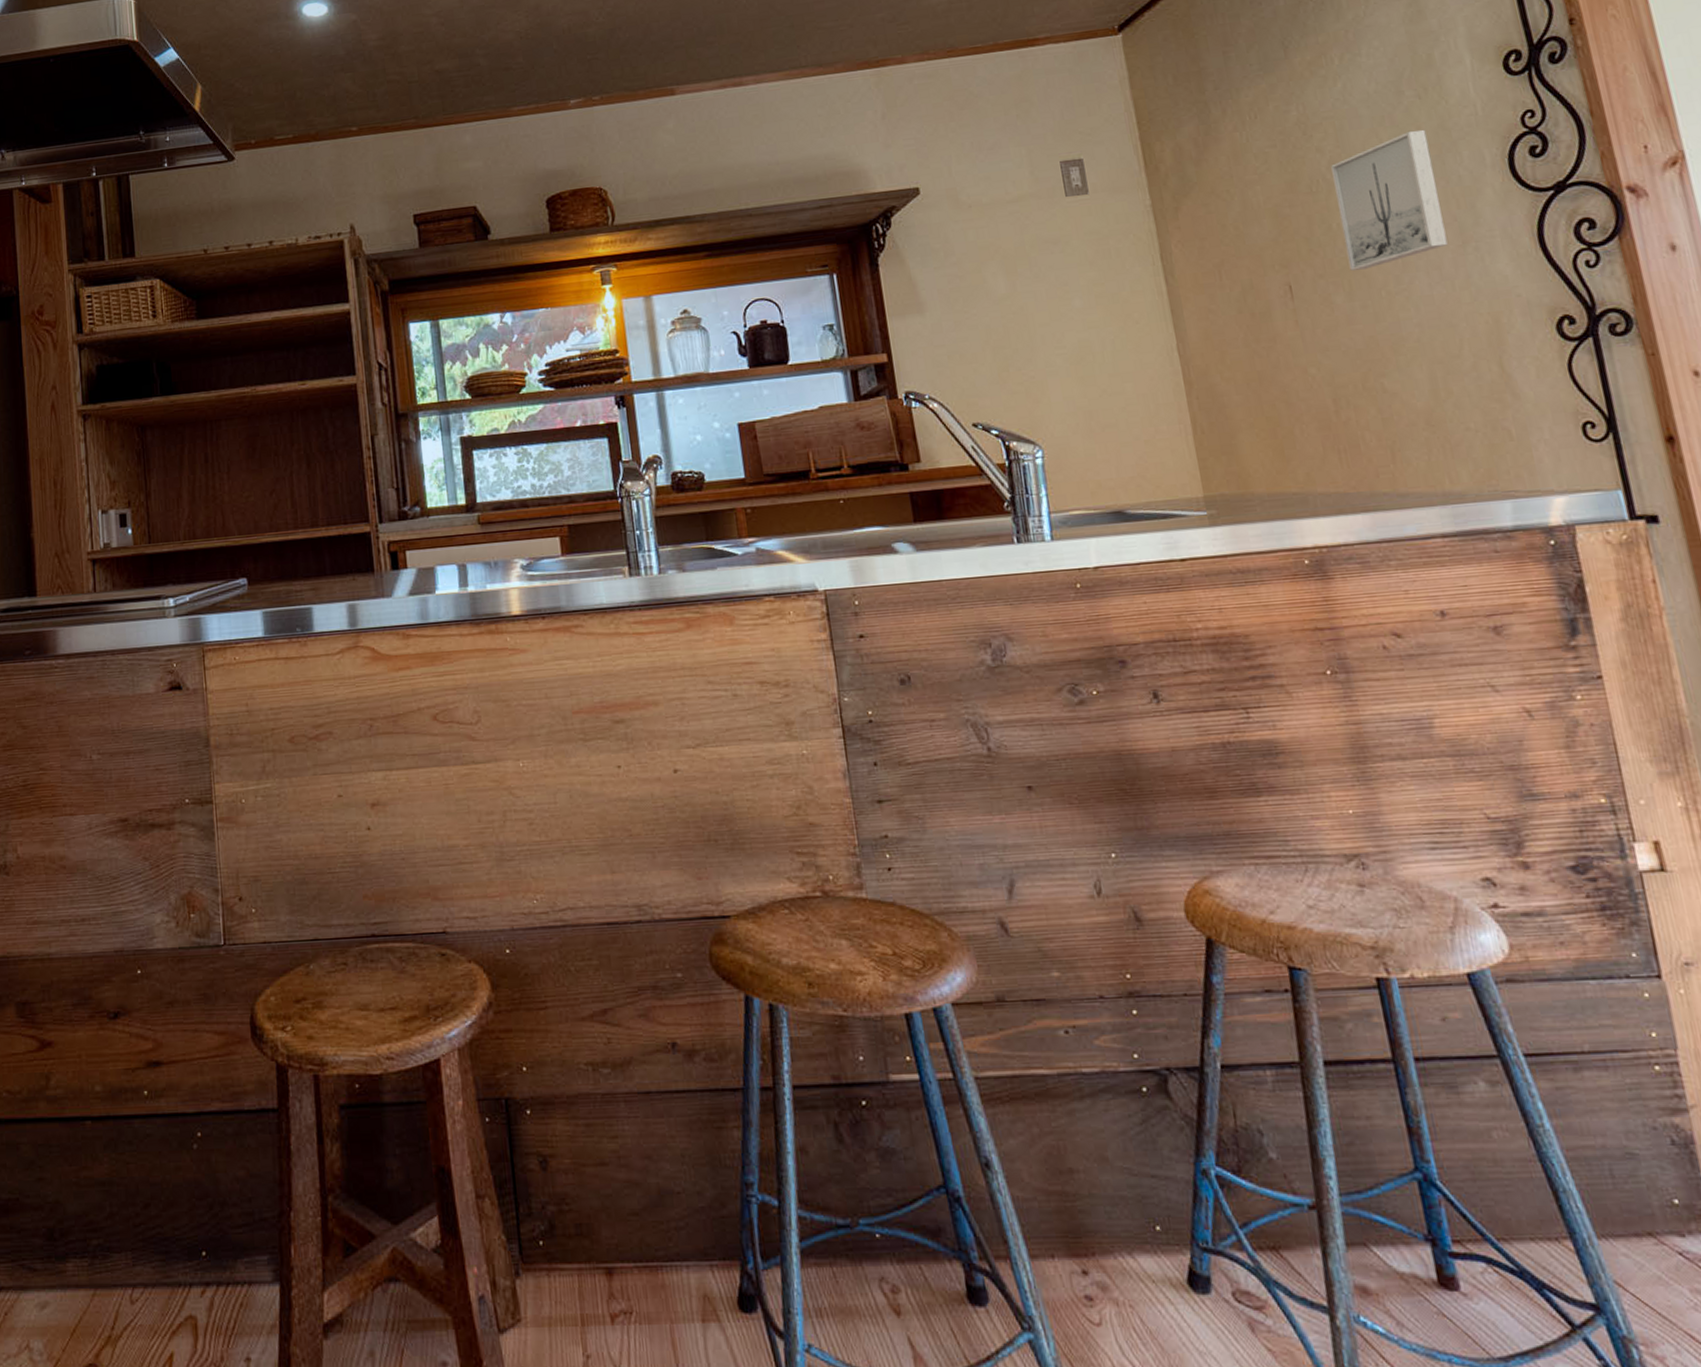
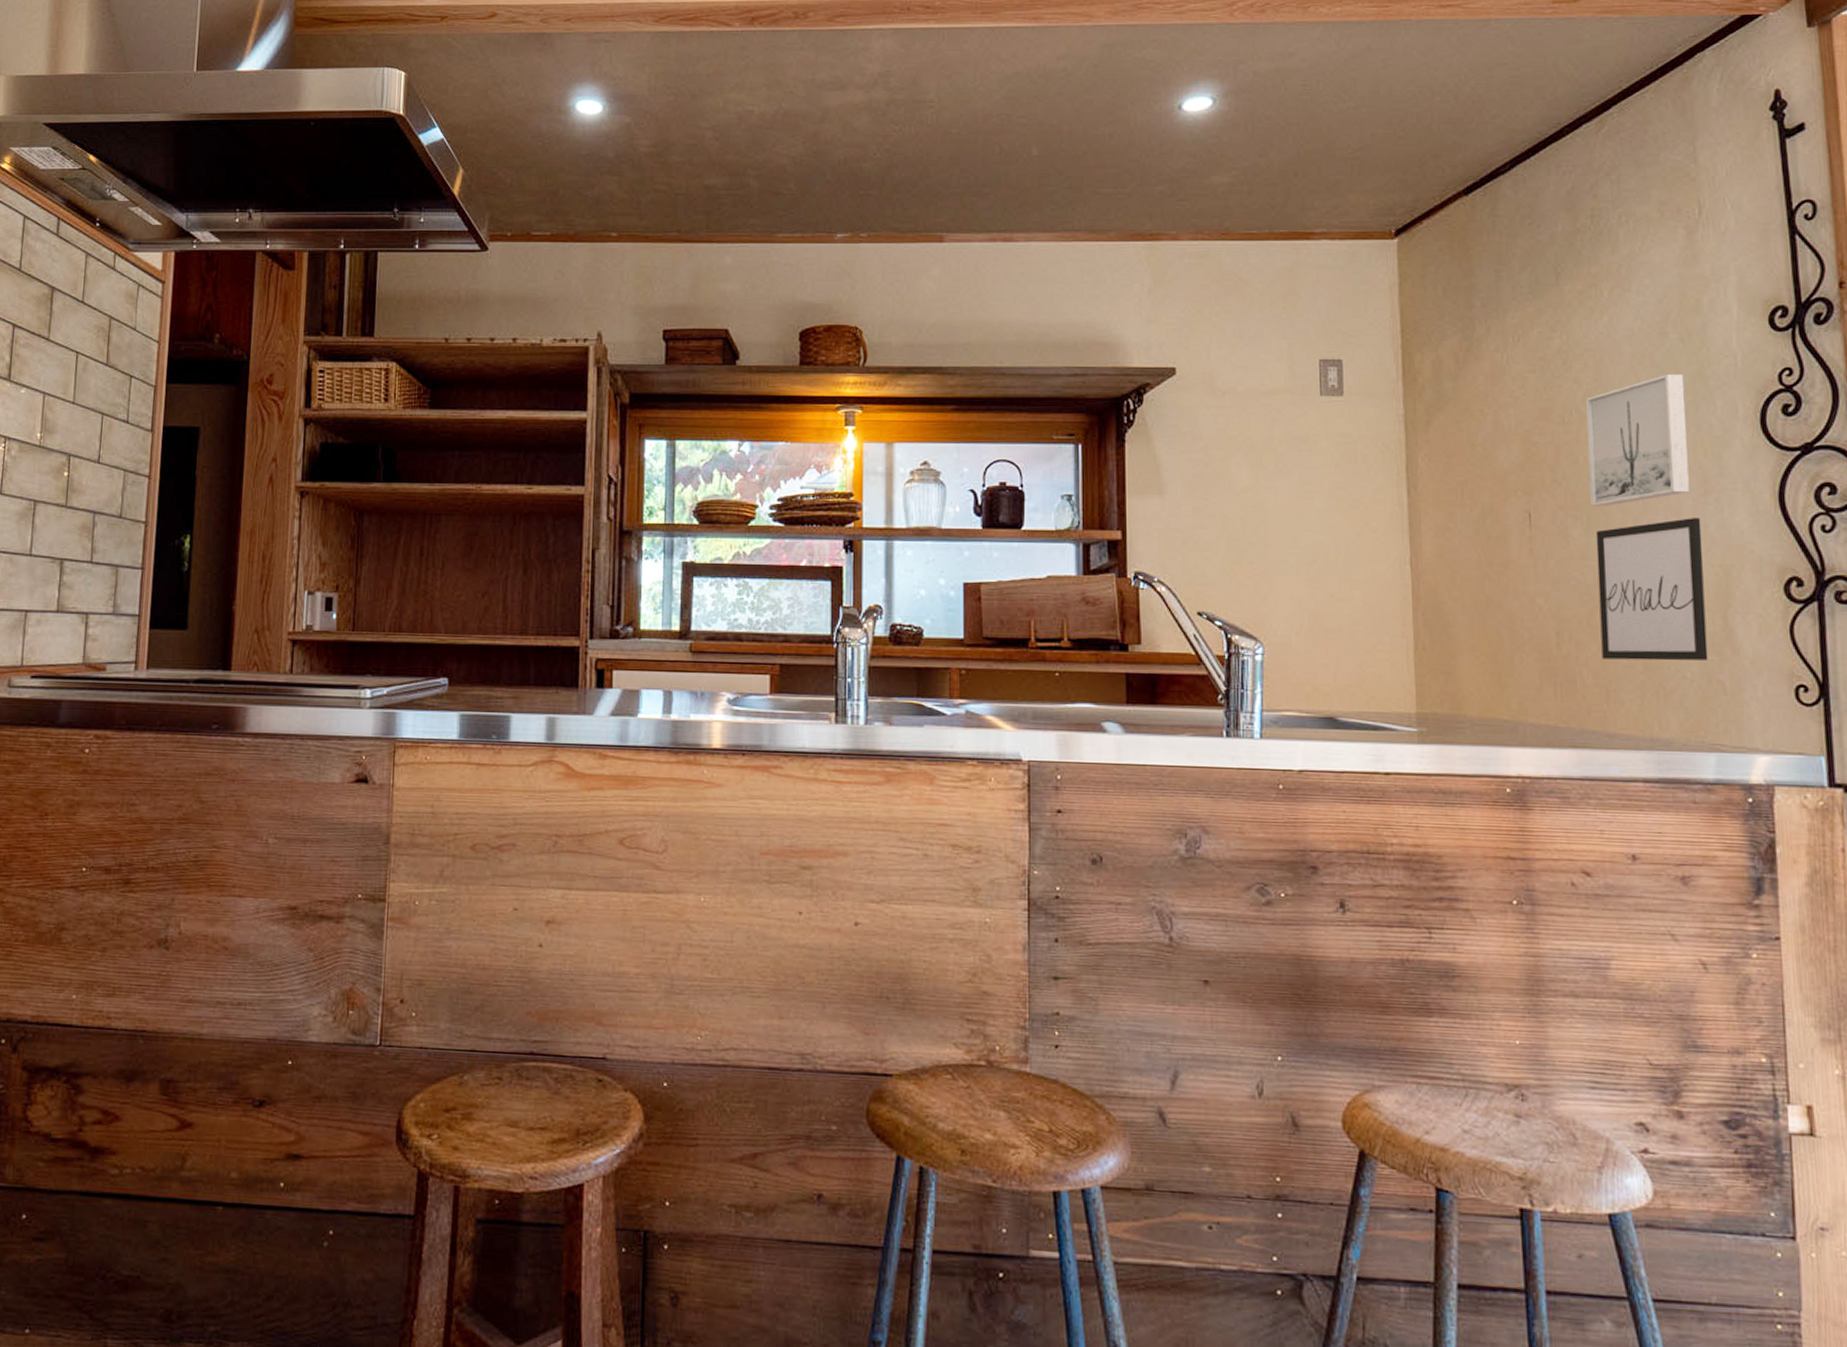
wall art: none [1358,269,1490,420] -> present [1595,518,1708,661]

